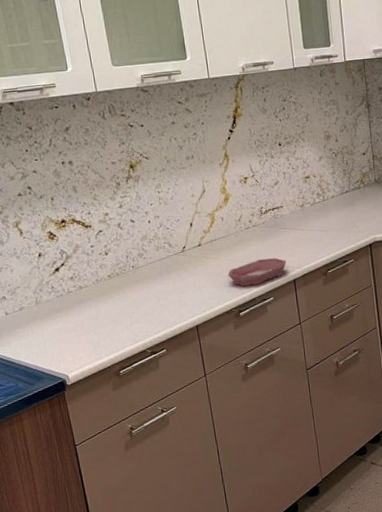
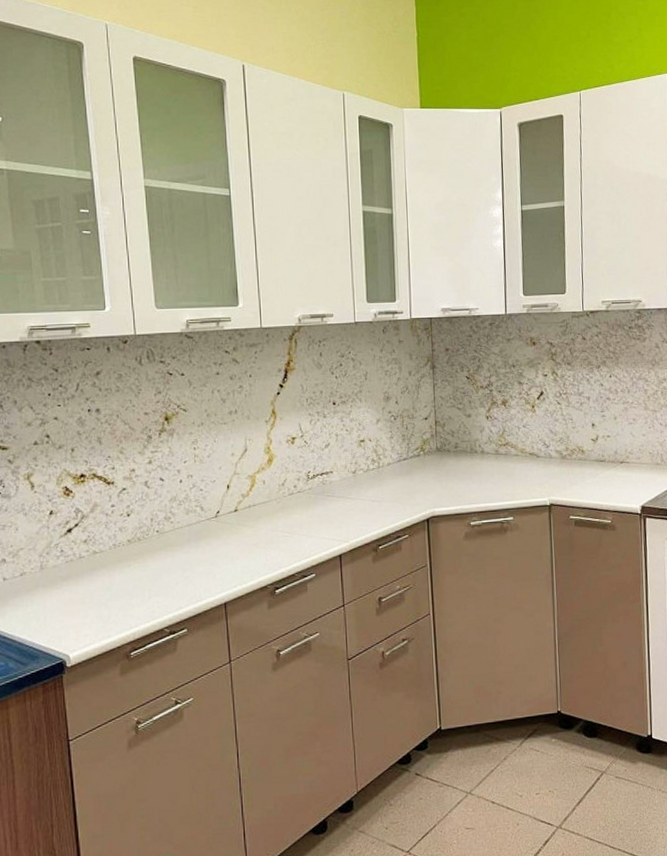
bowl: present [228,258,287,287] -> none [265,529,333,560]

